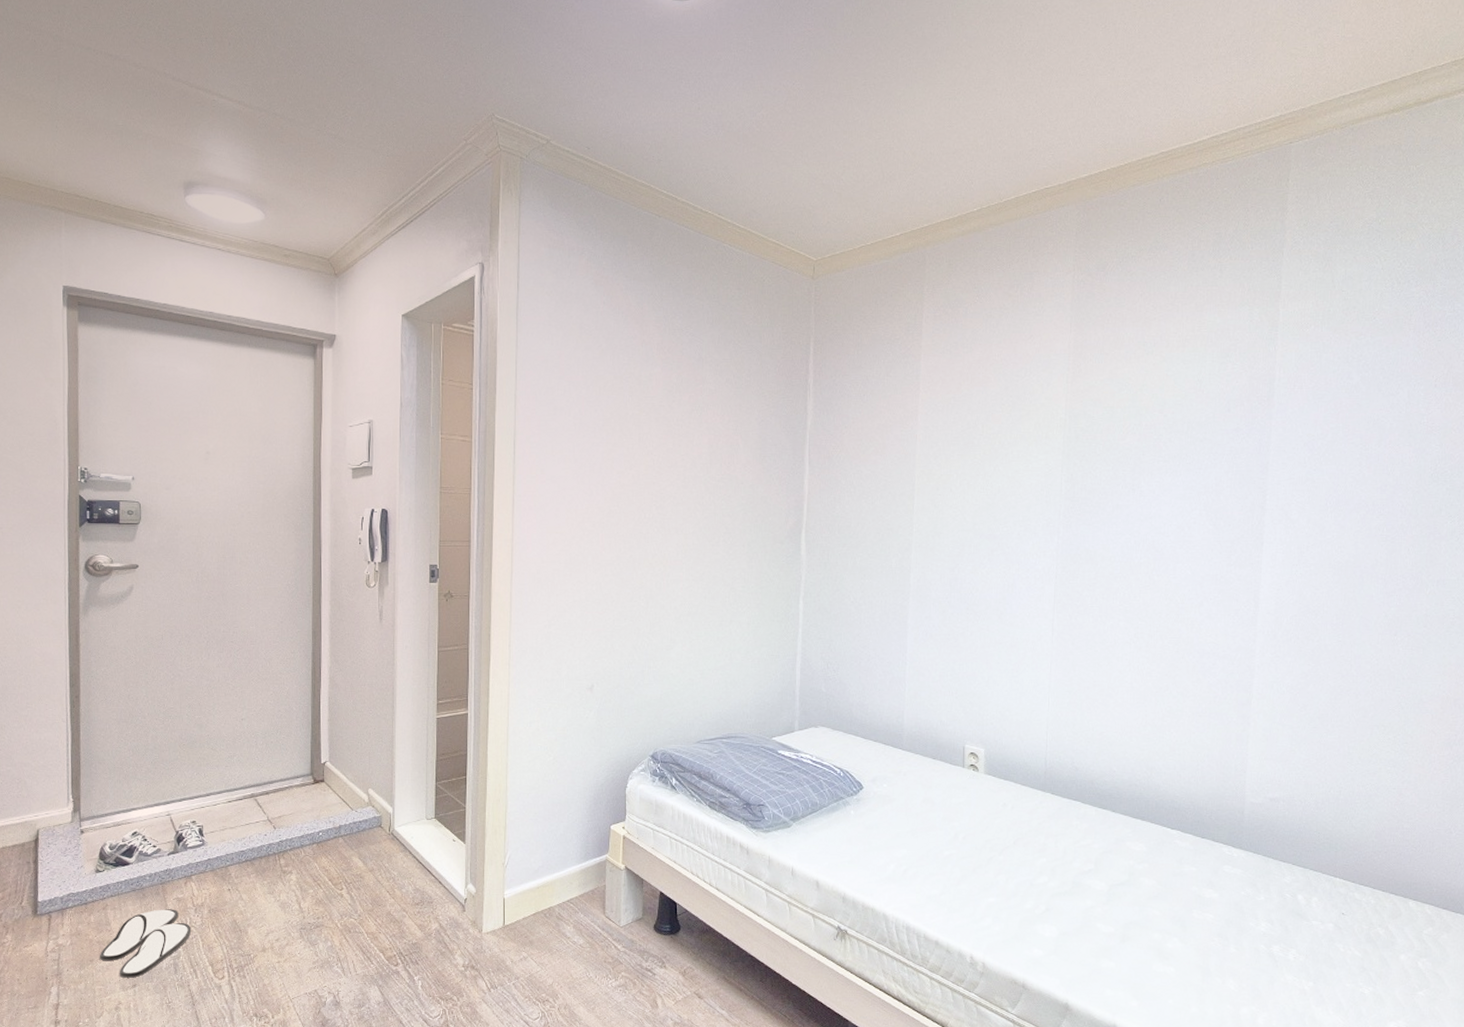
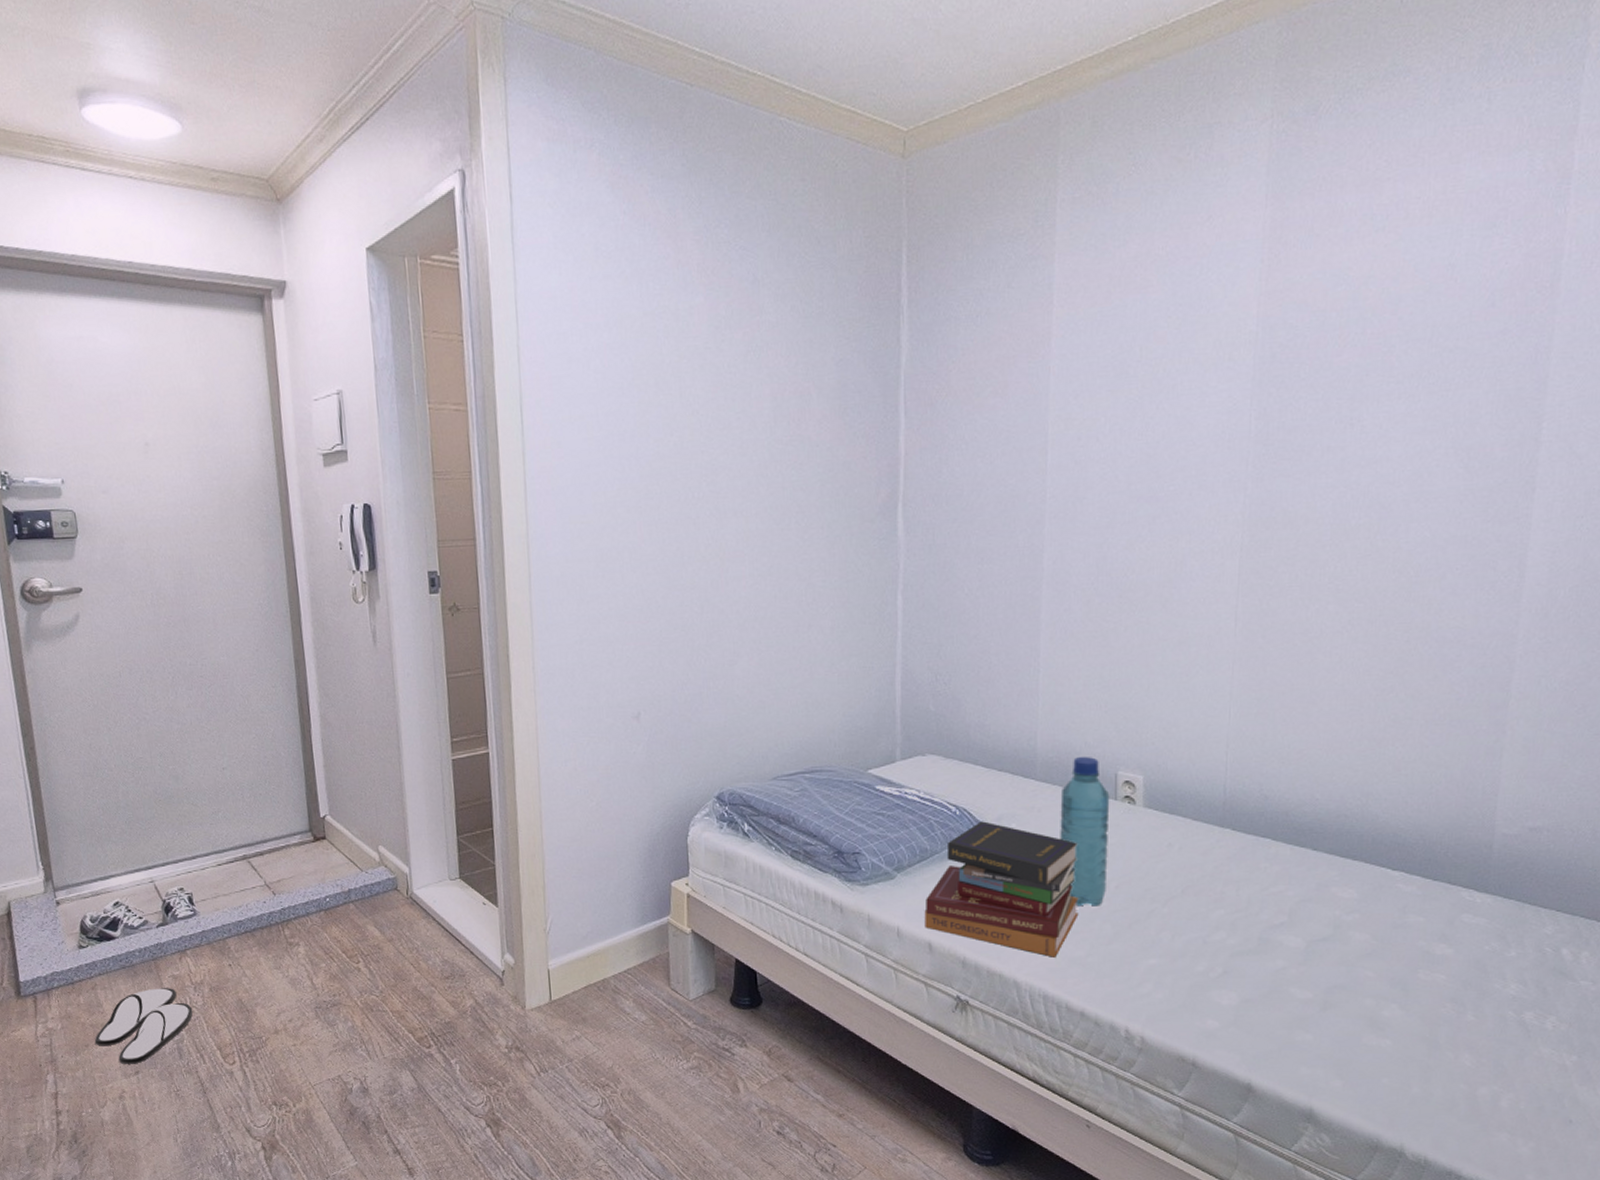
books: none [814,782,935,895] -> present [924,821,1079,957]
water bottle: none [921,733,959,854] -> present [1060,757,1110,907]

